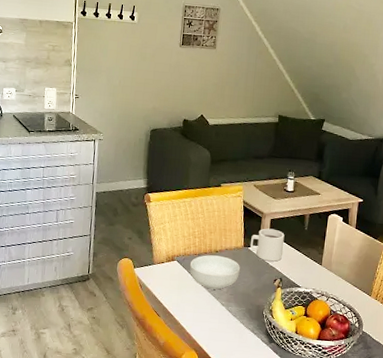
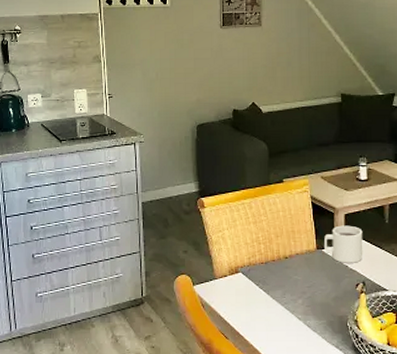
cereal bowl: present [189,255,240,290] -> none [256,262,315,302]

